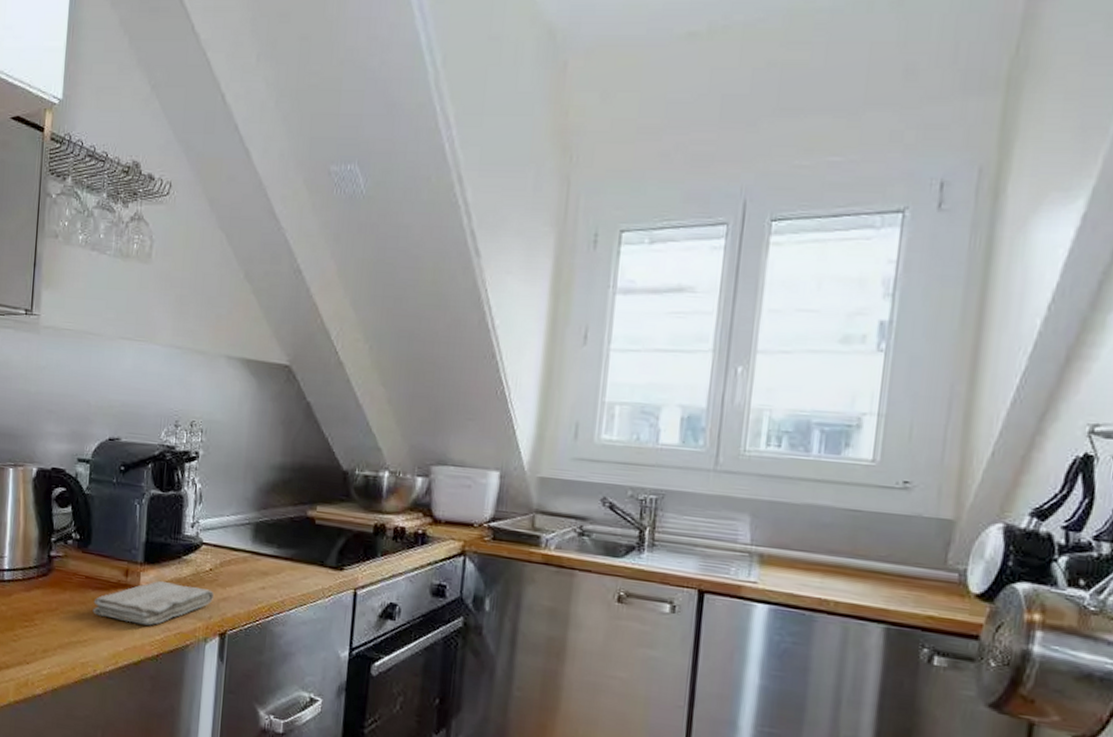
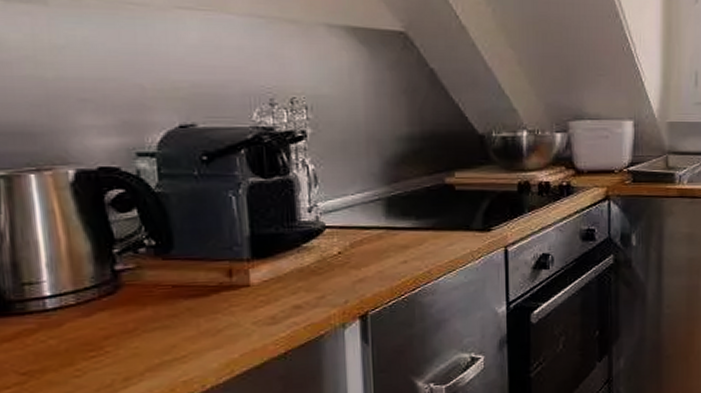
washcloth: present [93,581,214,626] -> none [188,273,347,326]

